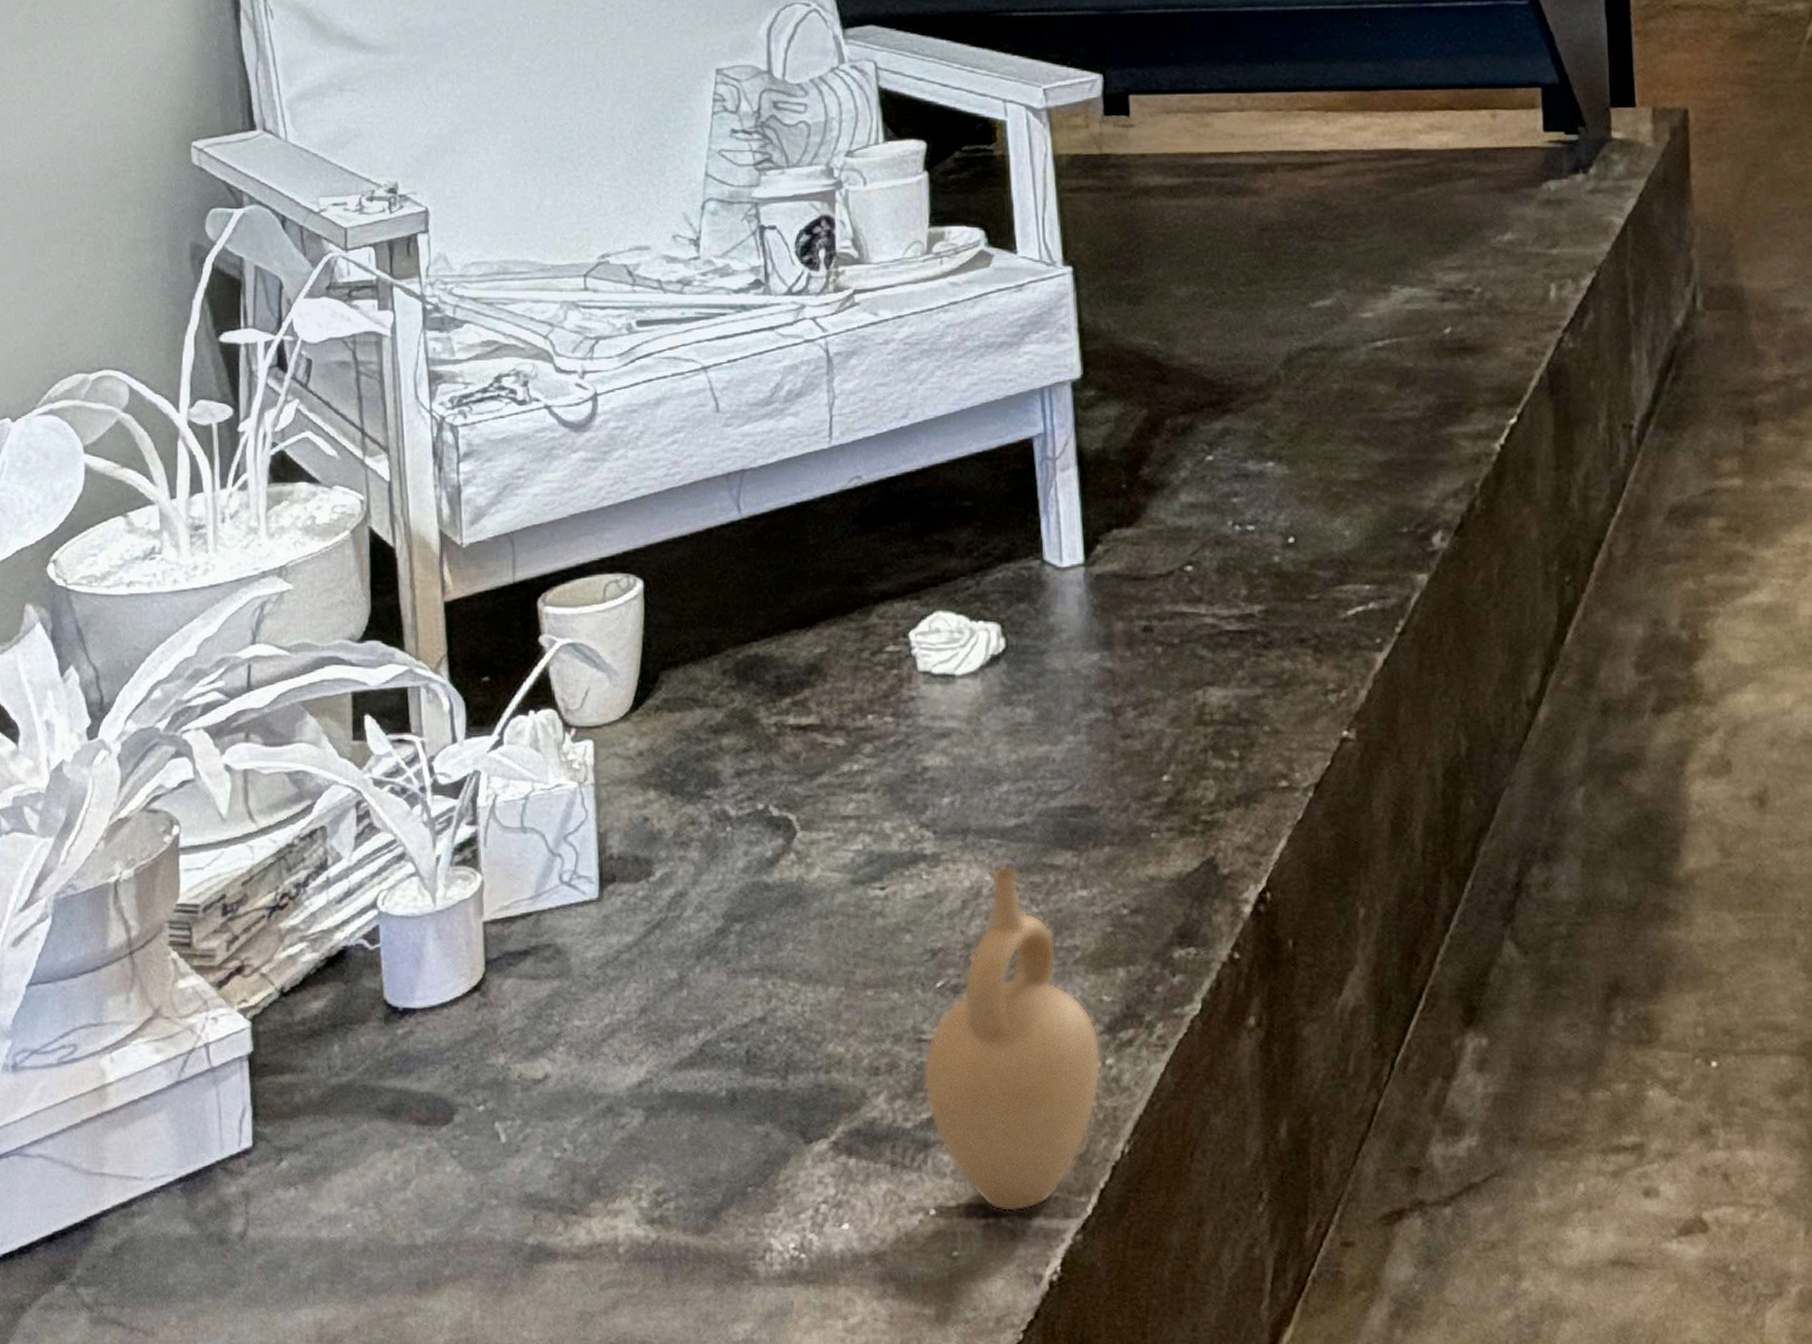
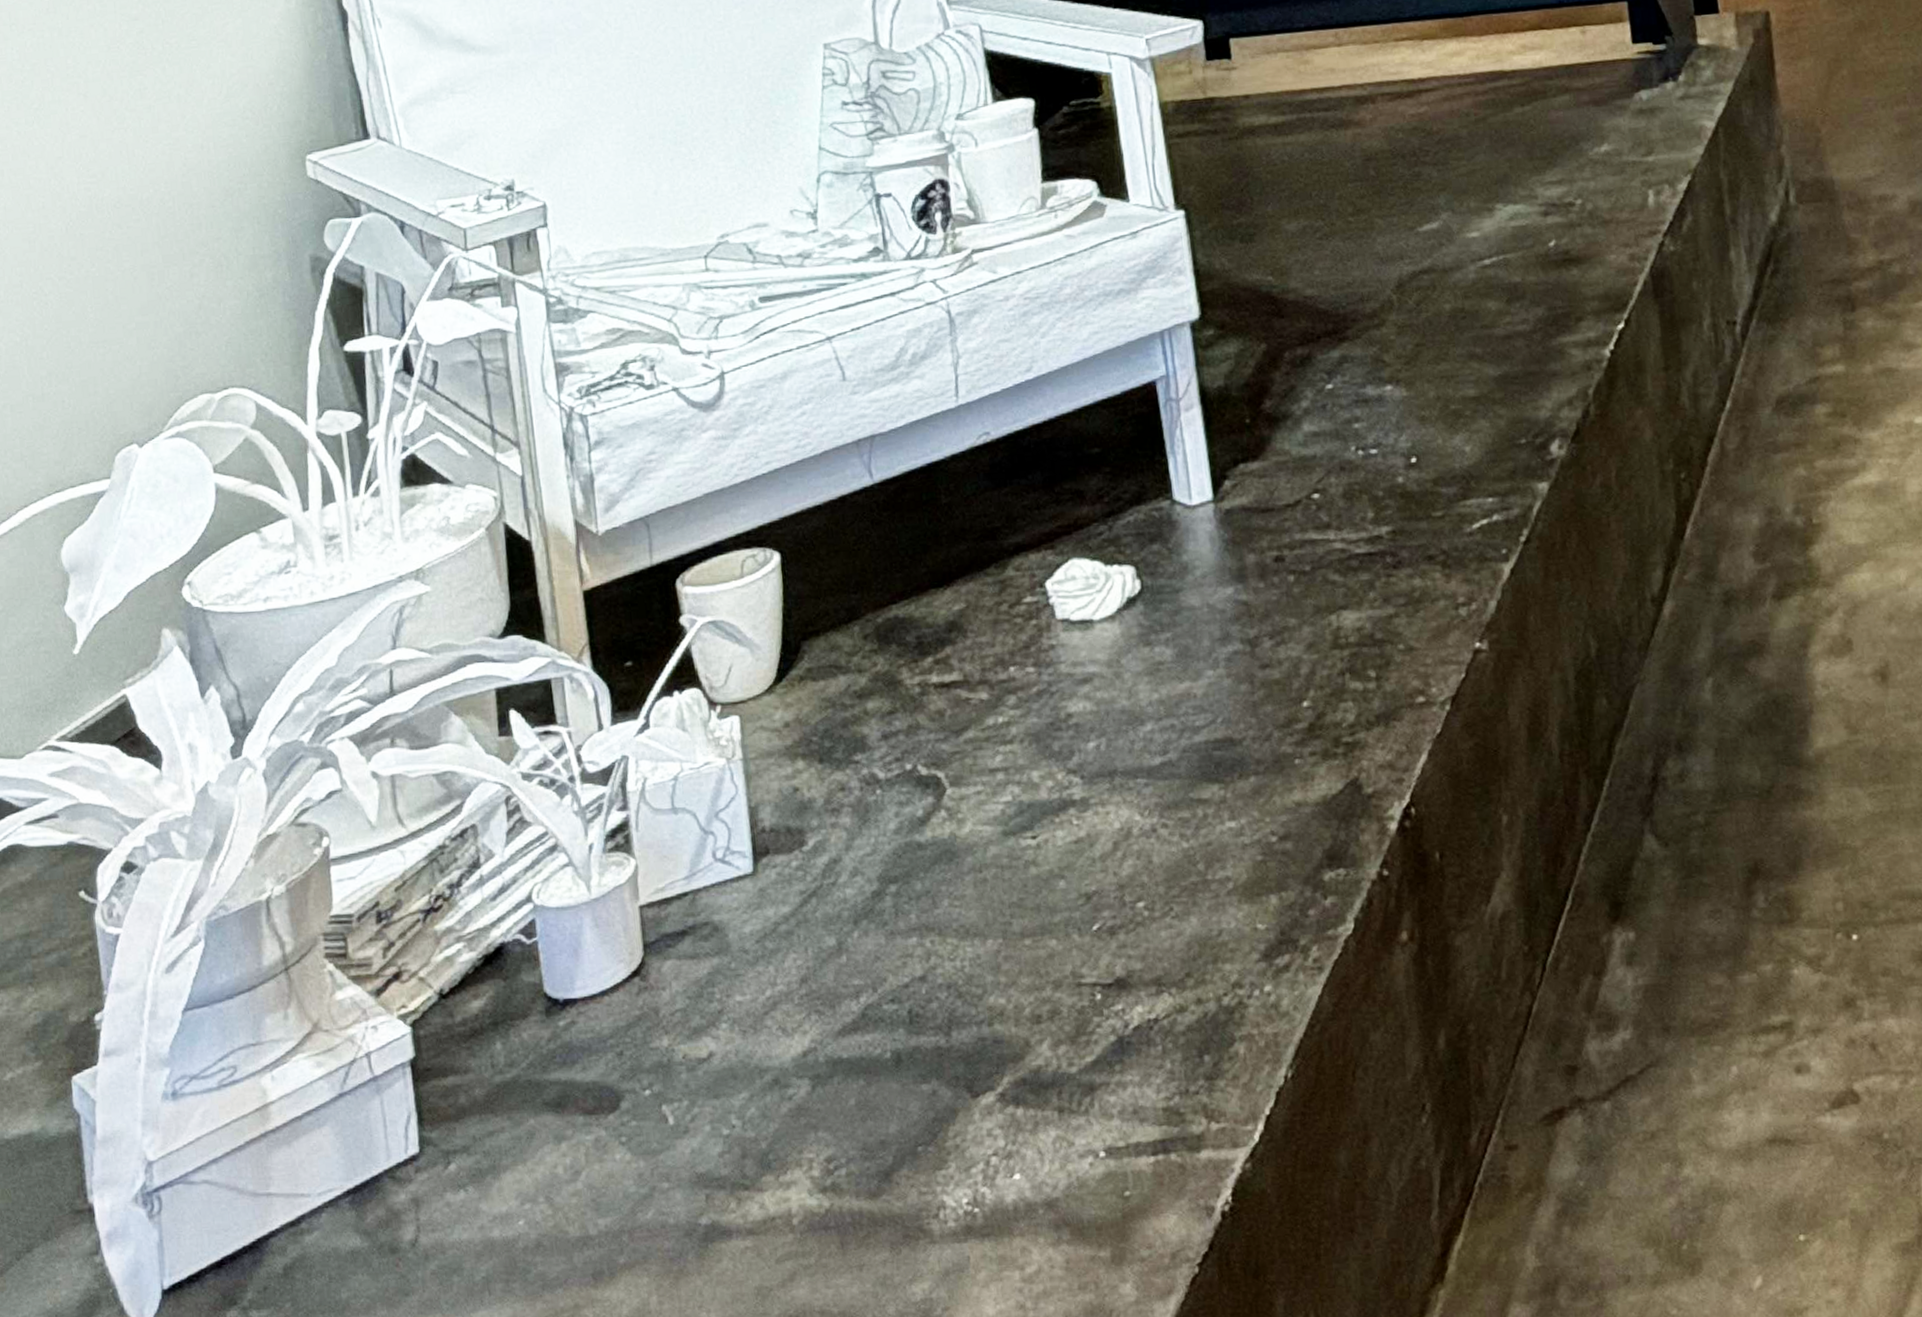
ceramic vessel: present [922,865,1102,1213] -> none [1084,803,1261,1148]

